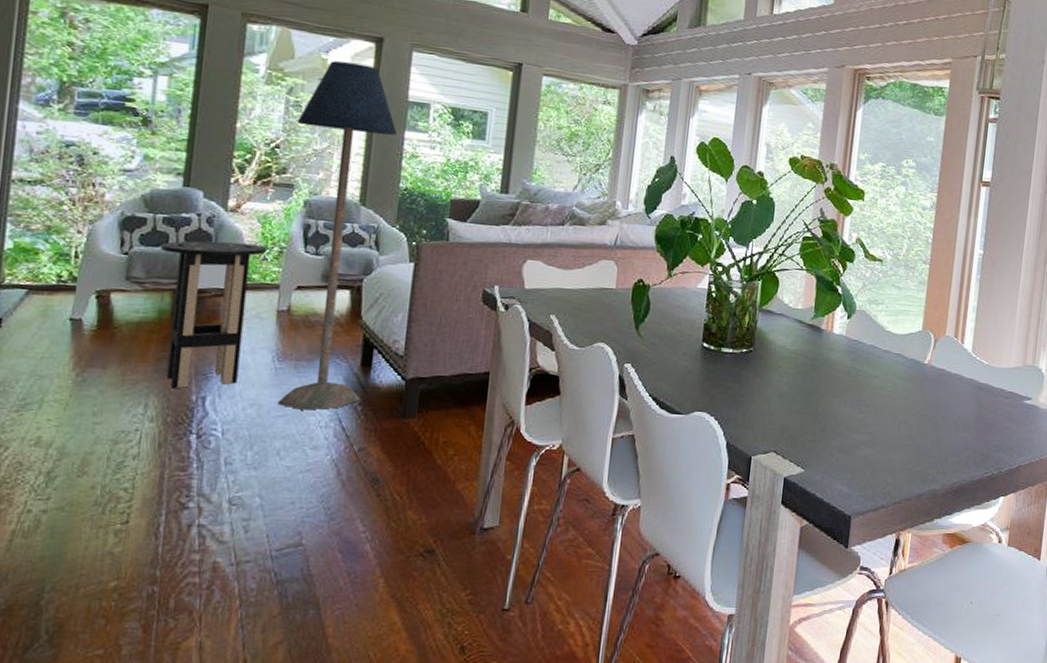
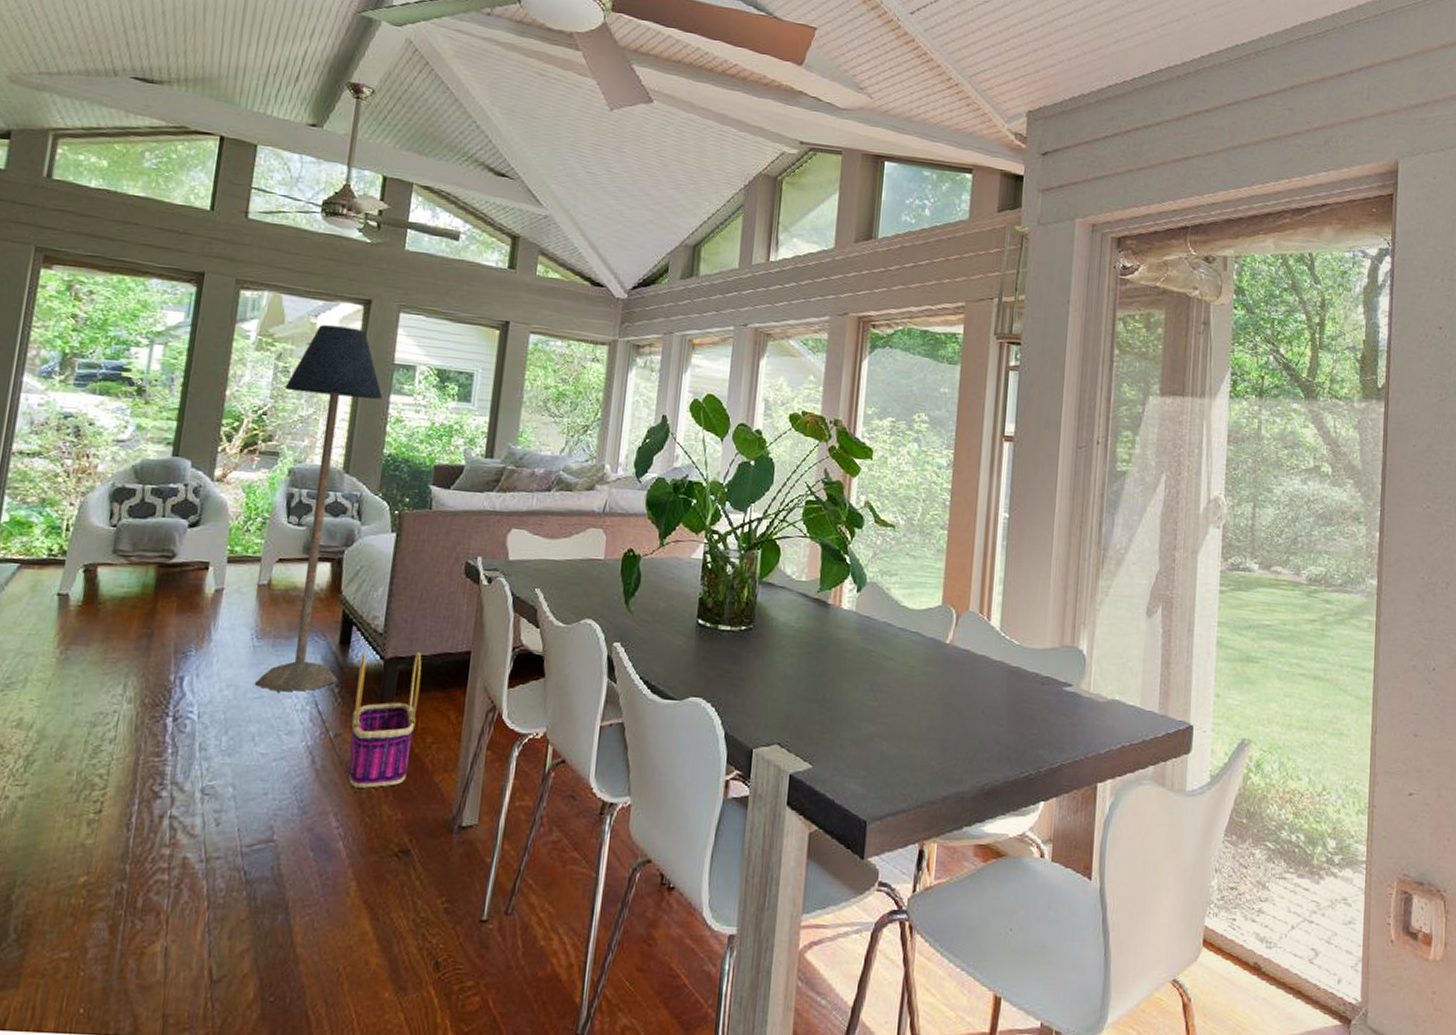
bar stool: present [161,240,266,389] -> none [146,512,250,668]
basket: none [373,372,442,496] -> present [348,652,422,788]

